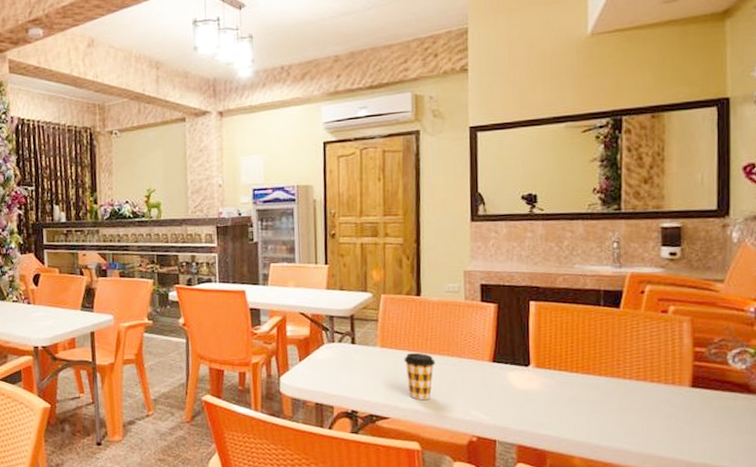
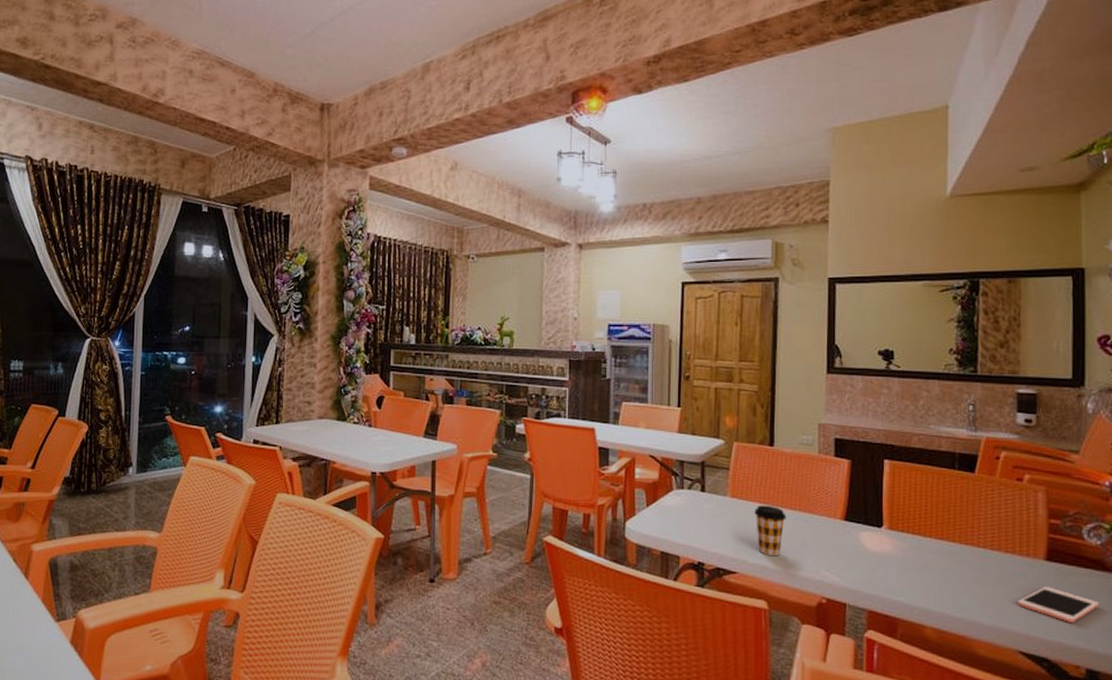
cell phone: none [663,412,745,444] -> present [1017,587,1100,623]

